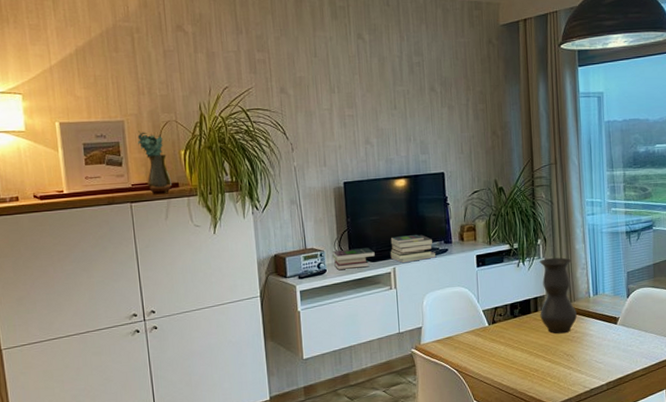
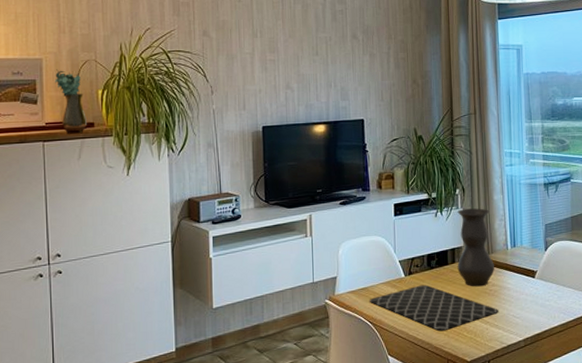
books: present [332,248,375,271] -> none [248,193,291,217]
books: present [390,234,435,264] -> none [307,181,353,211]
placemat: none [454,333,581,376] -> present [369,284,498,331]

